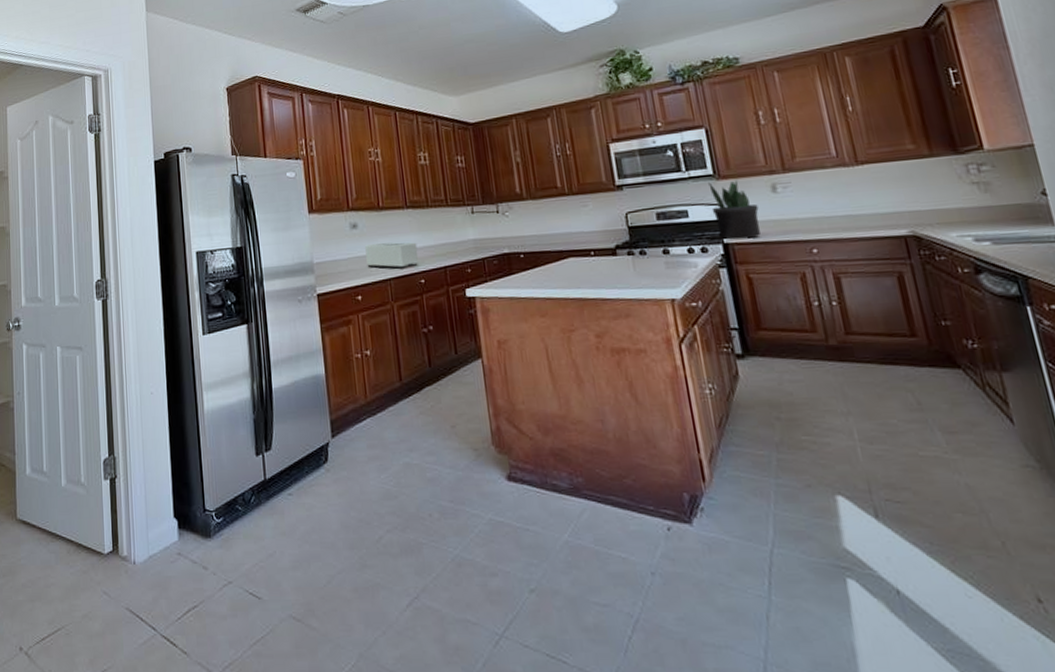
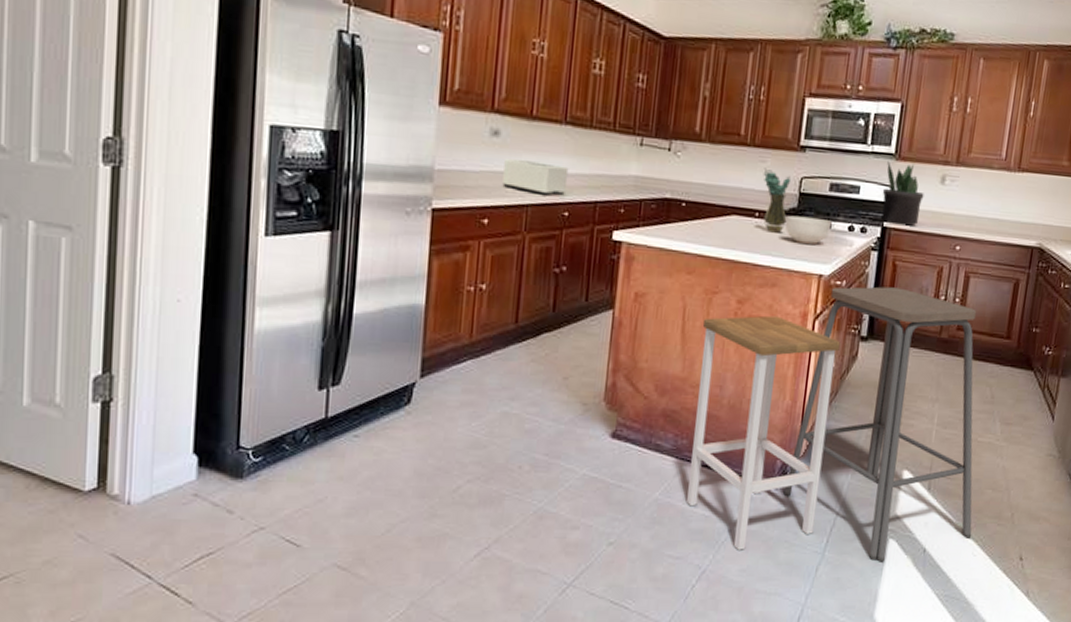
bar stool: none [568,345,750,596] -> present [687,315,841,550]
vase: none [587,211,624,268] -> present [763,168,791,233]
bowl: none [621,246,670,273] -> present [785,215,832,245]
bar stool: none [688,300,956,607] -> present [783,286,977,562]

